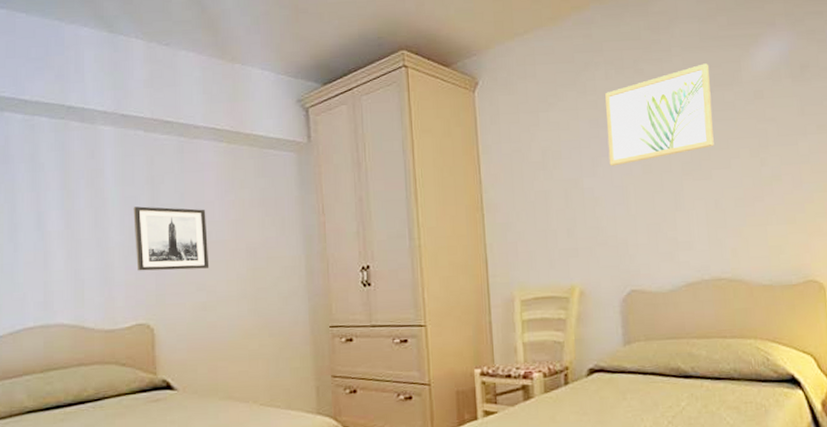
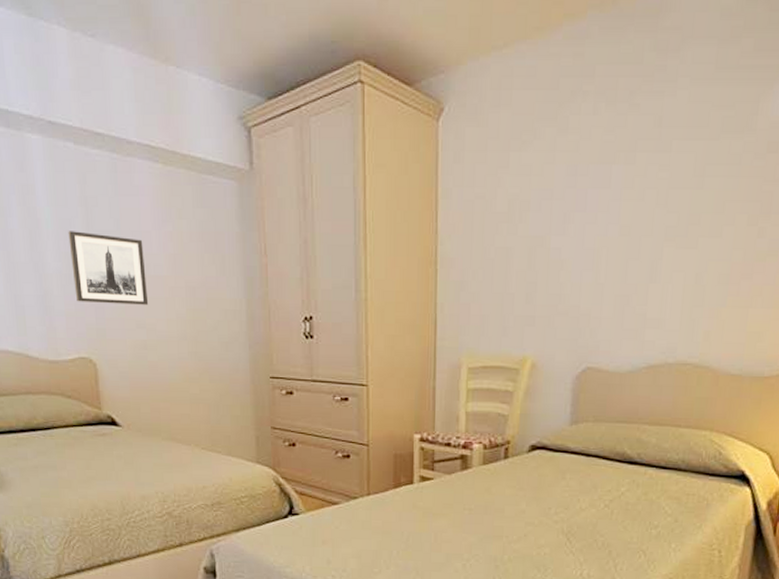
wall art: present [605,63,714,166] -> none [583,101,720,224]

